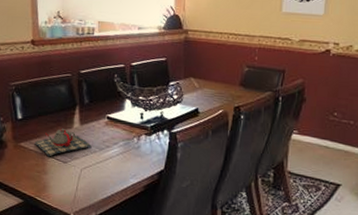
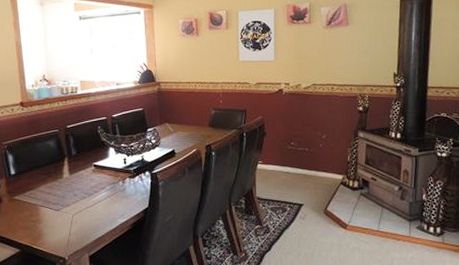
teapot: present [34,128,92,157] -> none [28,179,81,207]

